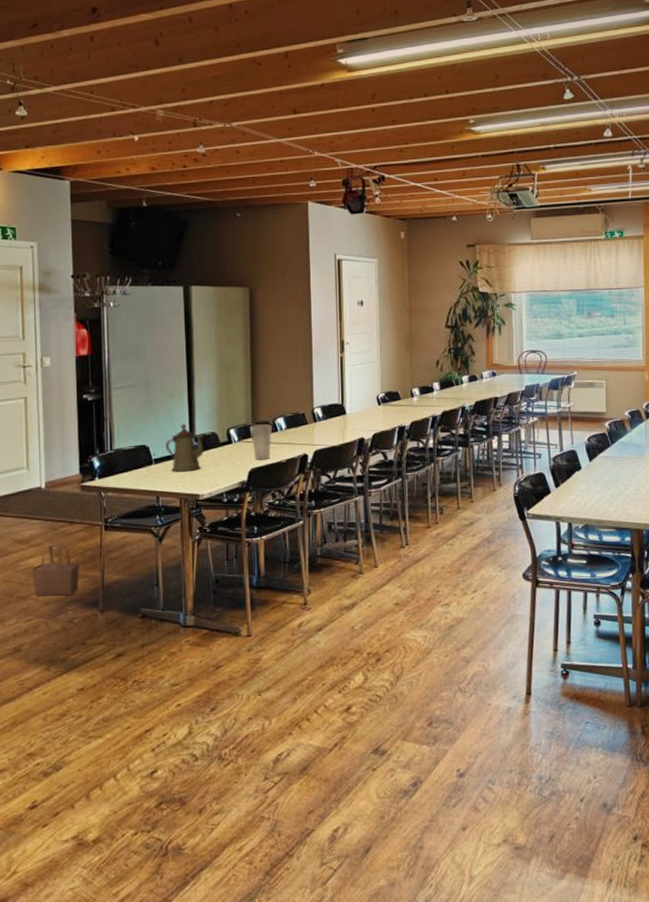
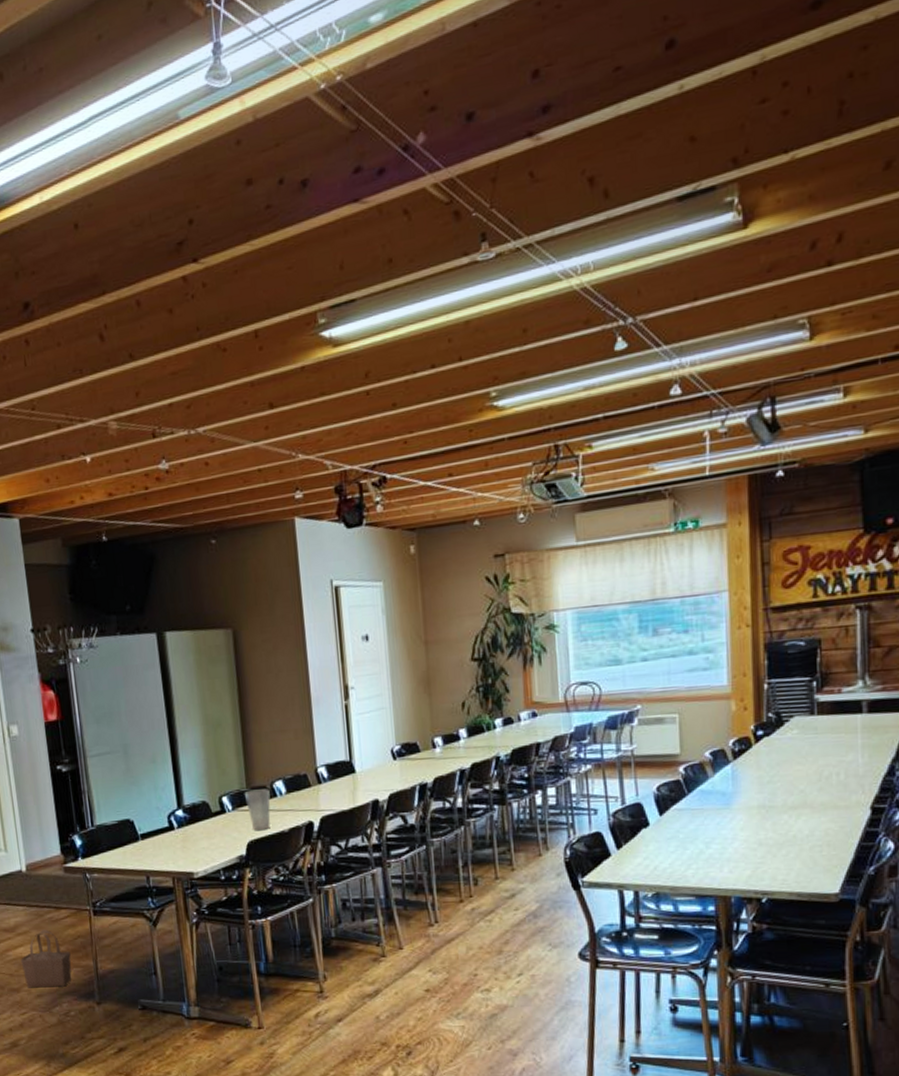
coffee pot: present [165,424,204,472] -> none [151,793,195,848]

